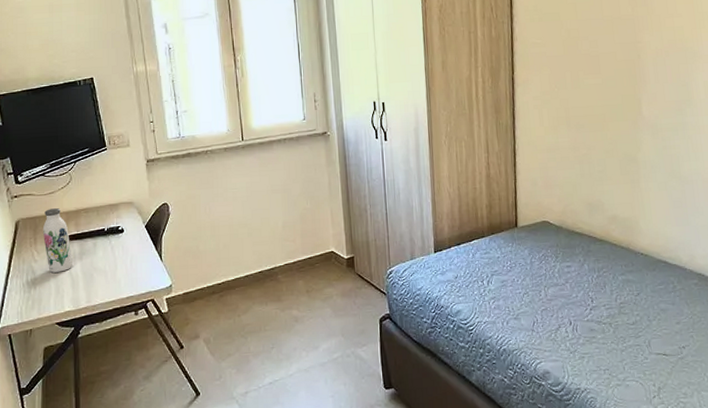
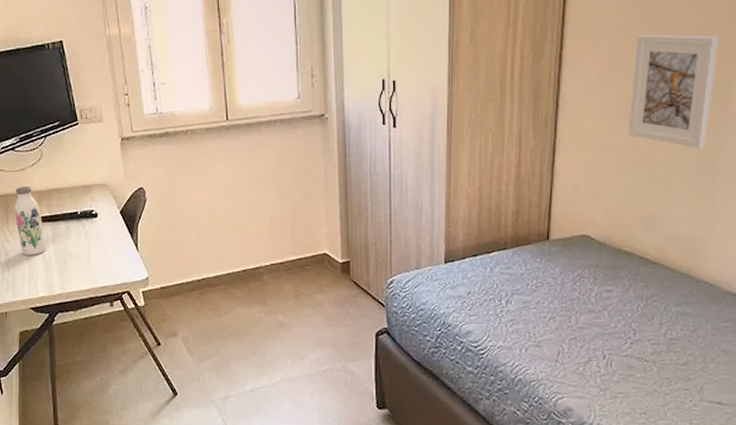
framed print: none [568,61,628,147] -> present [628,34,718,149]

